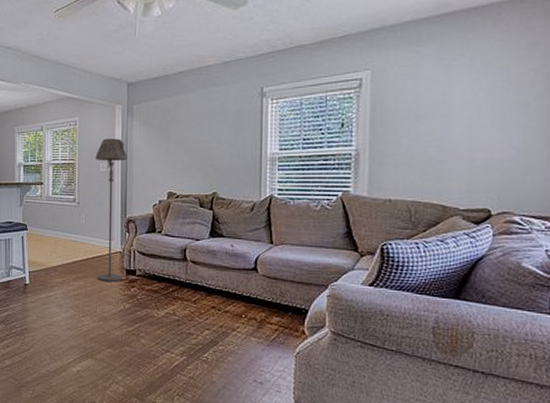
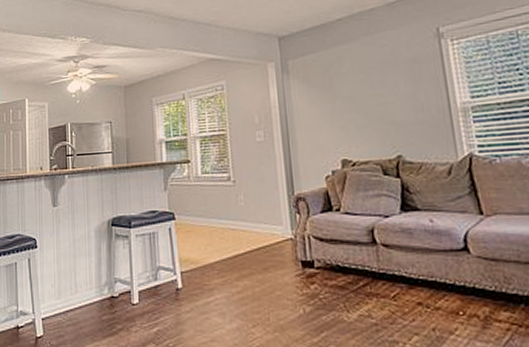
floor lamp: present [95,138,127,282] -> none [249,101,297,278]

